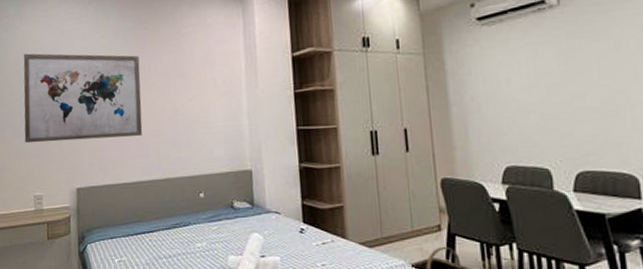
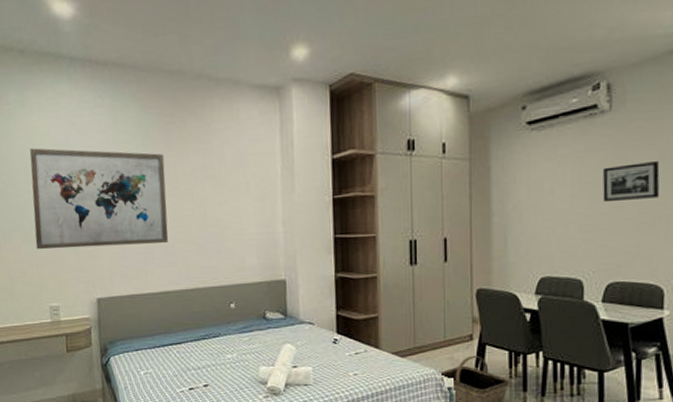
picture frame: none [559,50,621,91] -> present [602,160,660,201]

